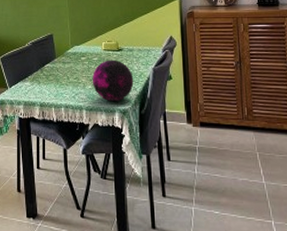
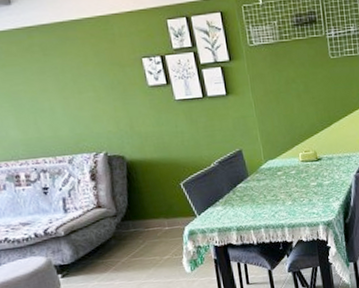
decorative orb: present [92,60,134,102] -> none [291,170,336,216]

